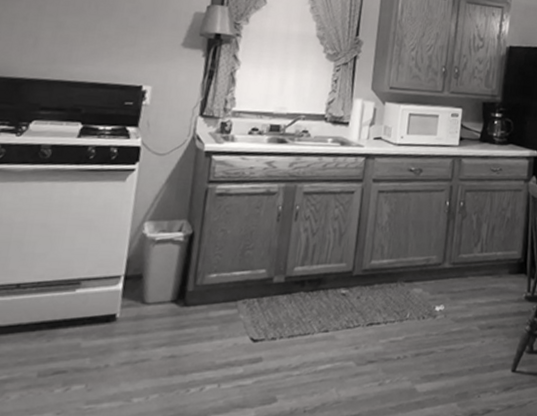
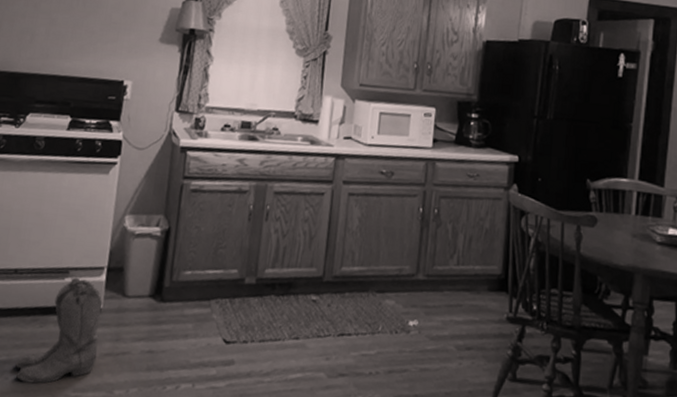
boots: none [18,286,120,400] -> present [15,276,103,384]

